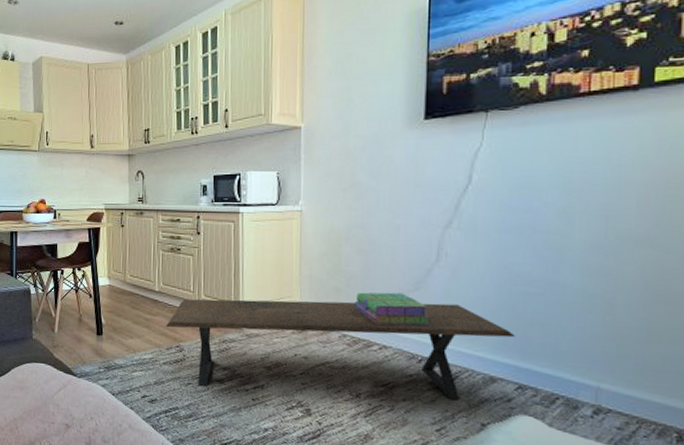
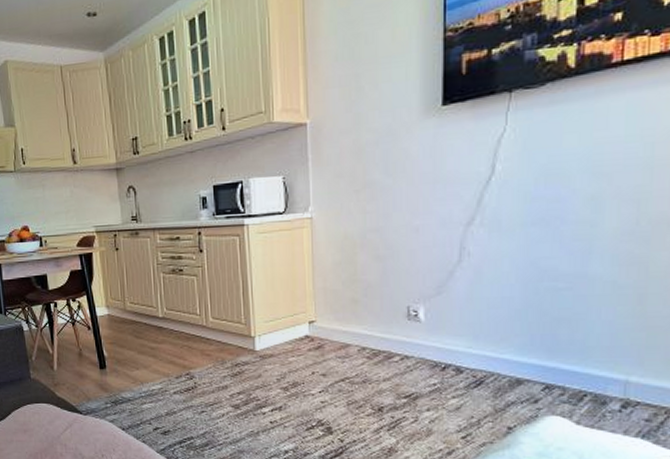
coffee table: present [166,299,515,399] -> none [174,306,542,414]
stack of books: present [354,292,431,326] -> none [372,299,454,334]

